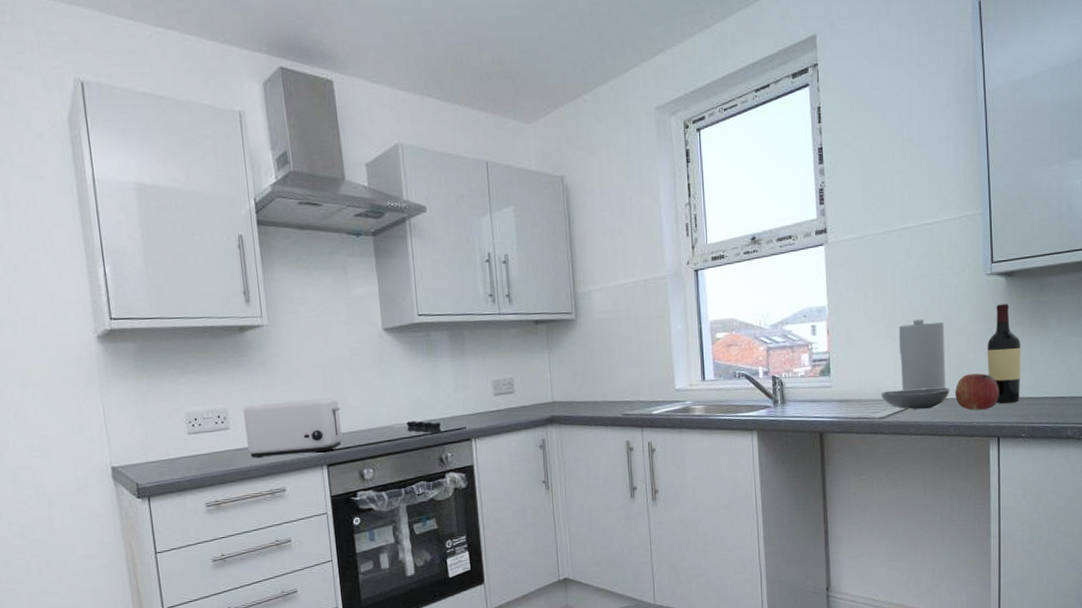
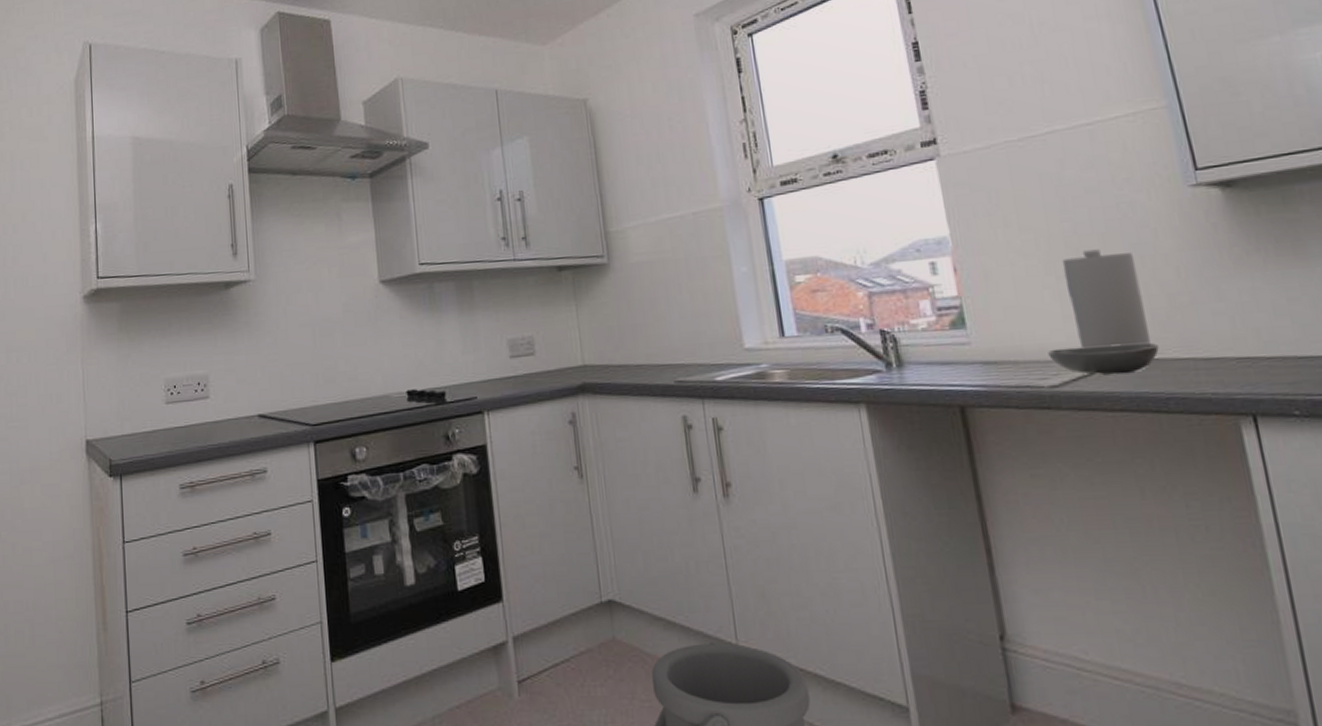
toaster: present [243,397,343,459] -> none [225,361,333,433]
fruit: present [955,373,1000,411] -> none [1167,322,1244,376]
wine bottle: present [987,303,1021,404] -> none [1208,224,1281,367]

